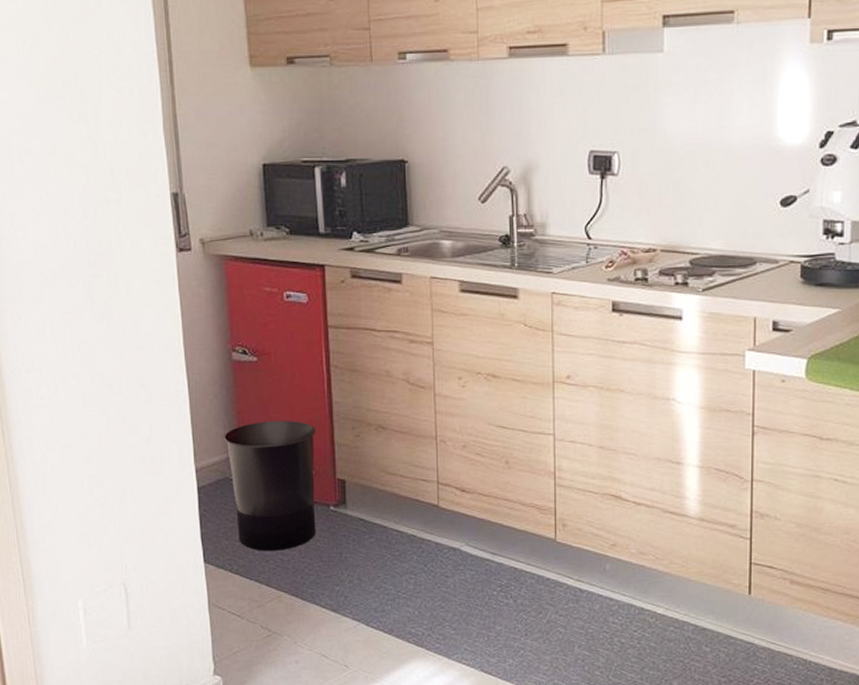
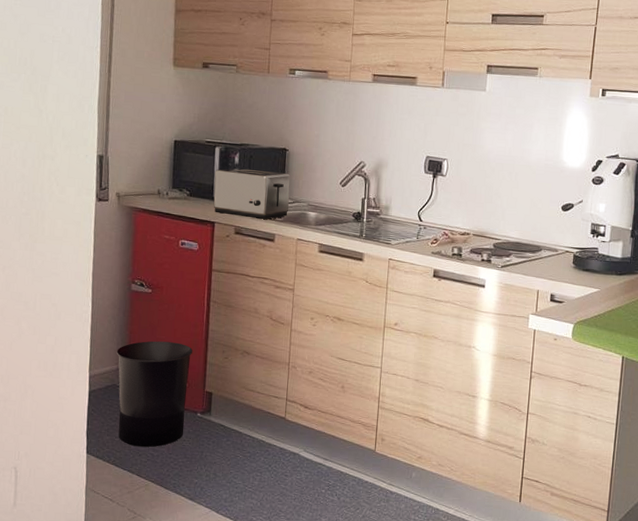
toaster: none [317,191,417,256] -> present [213,168,291,220]

